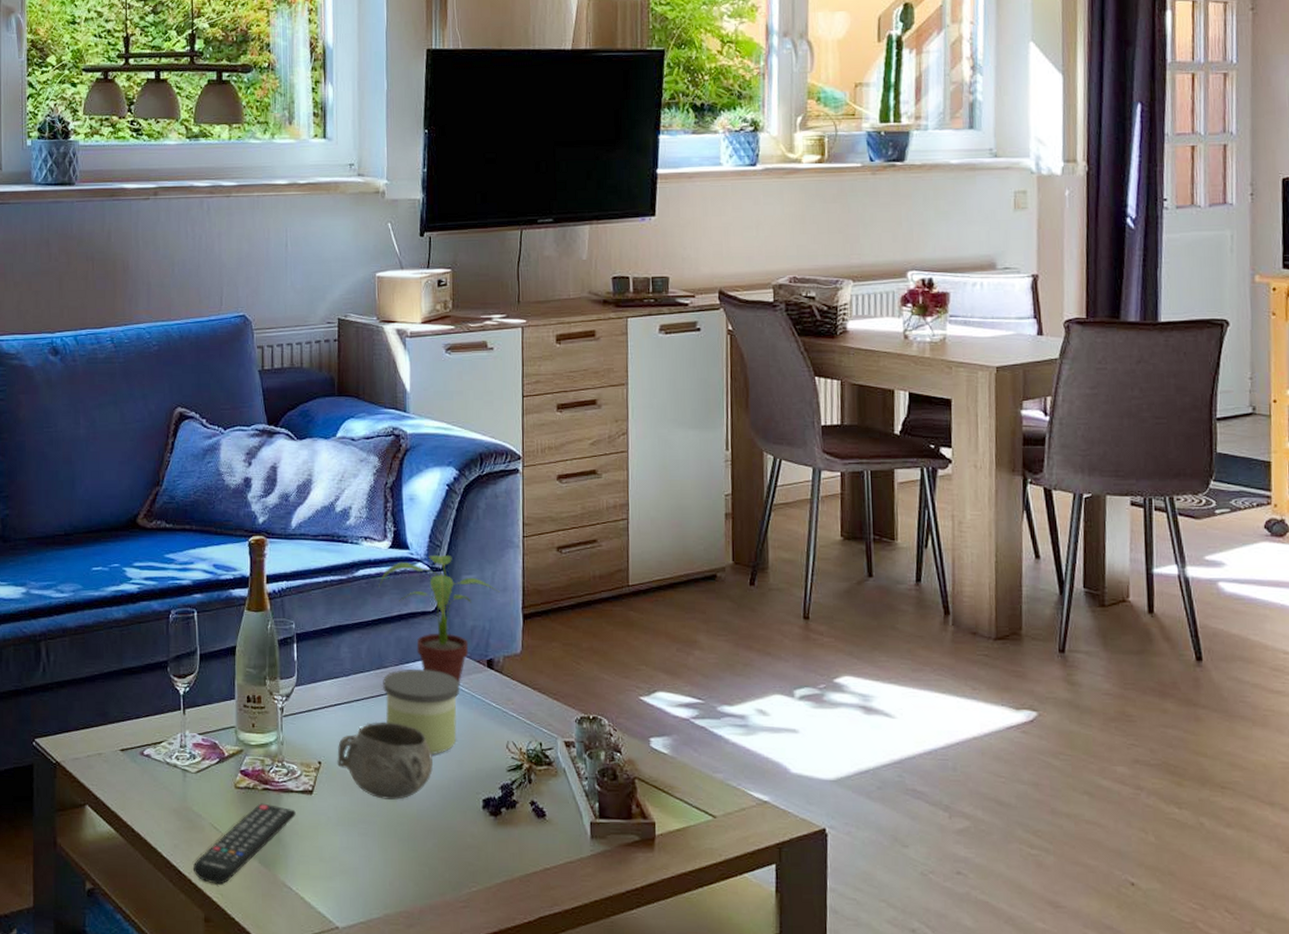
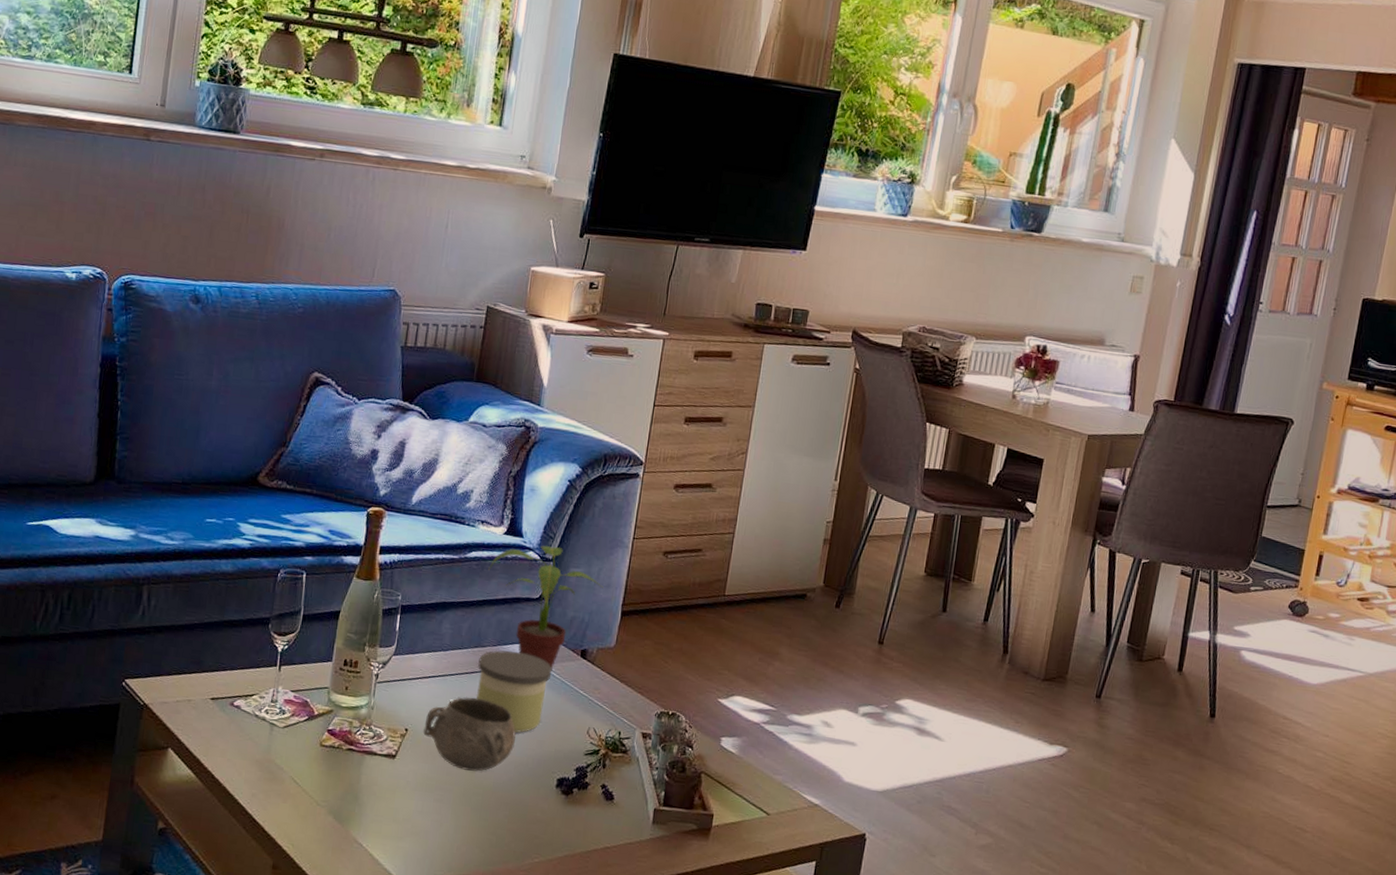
remote control: present [192,803,296,885] -> none [267,762,377,835]

